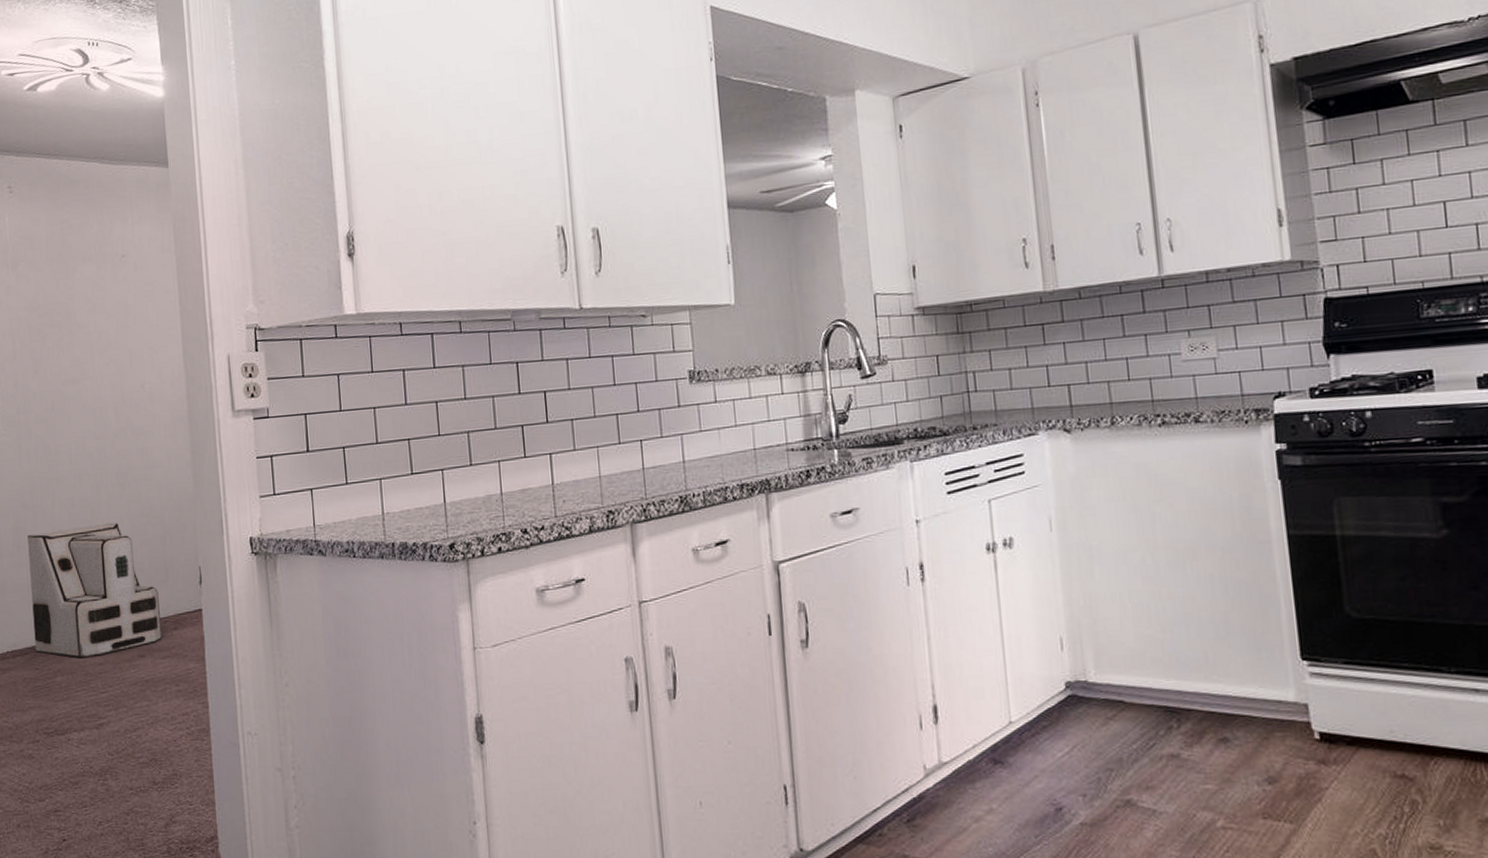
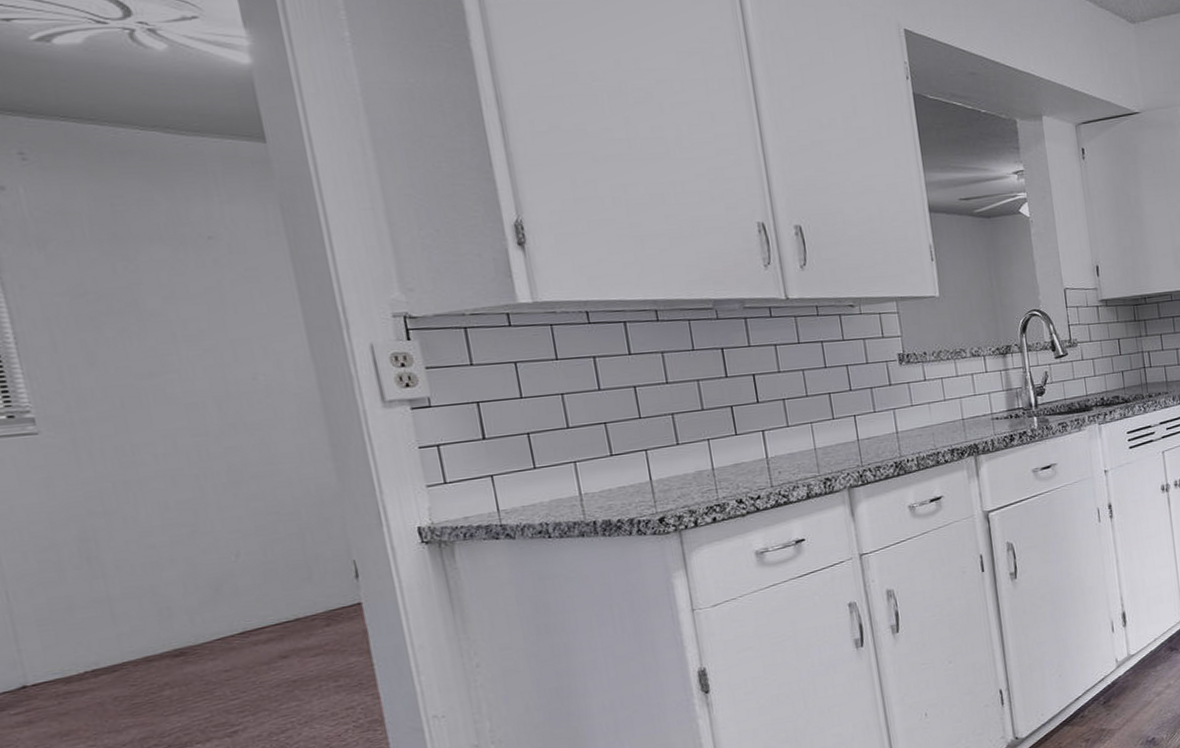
air purifier: present [27,522,162,659] -> none [101,523,310,669]

